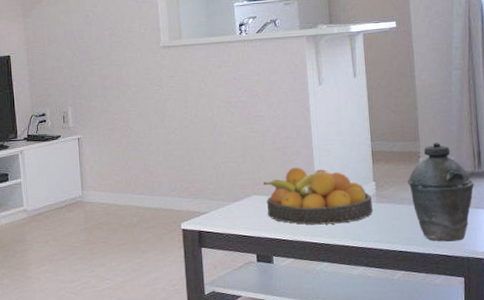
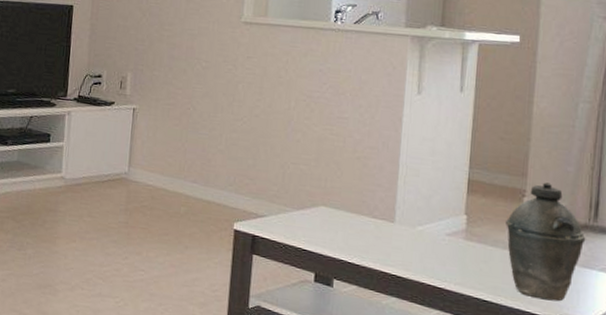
fruit bowl: present [264,167,373,225] -> none [335,182,460,257]

